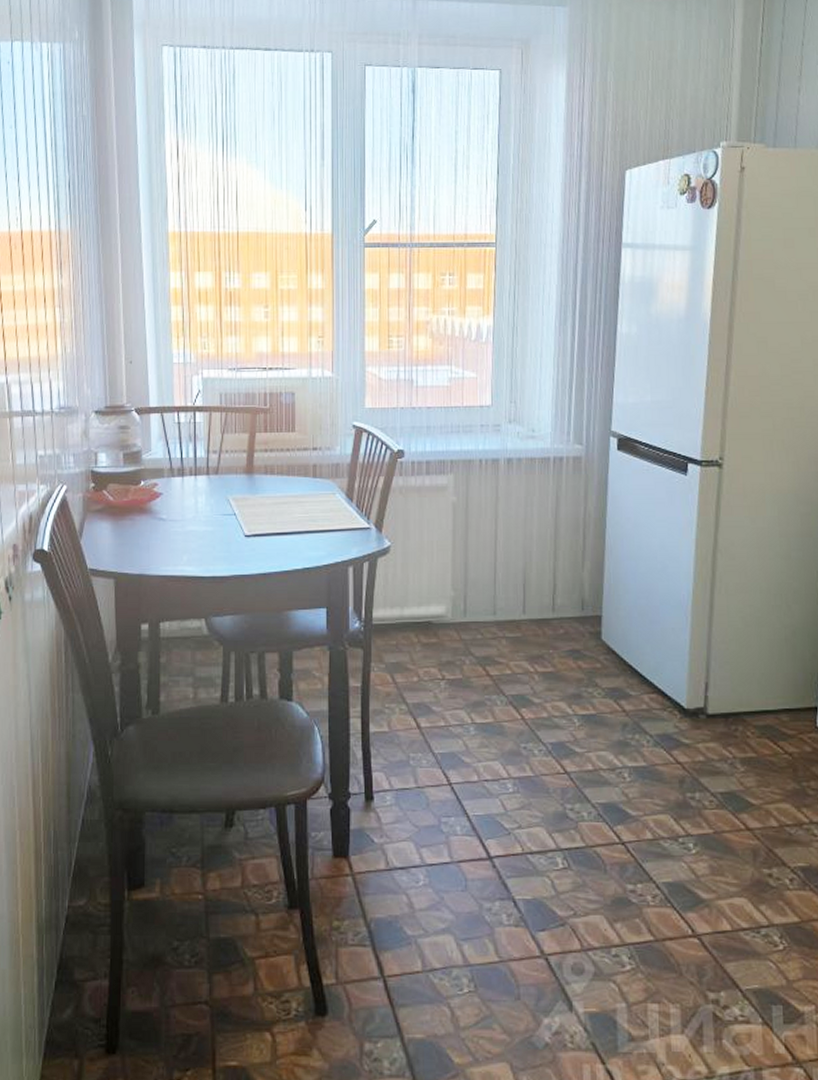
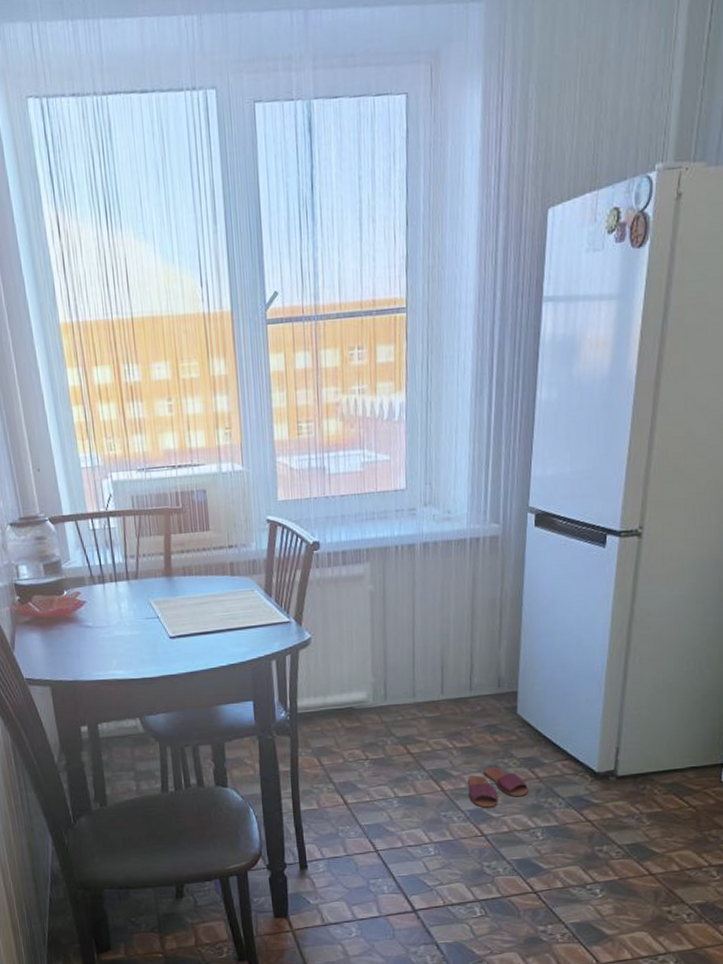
slippers: none [550,696,614,741] -> present [468,766,528,808]

